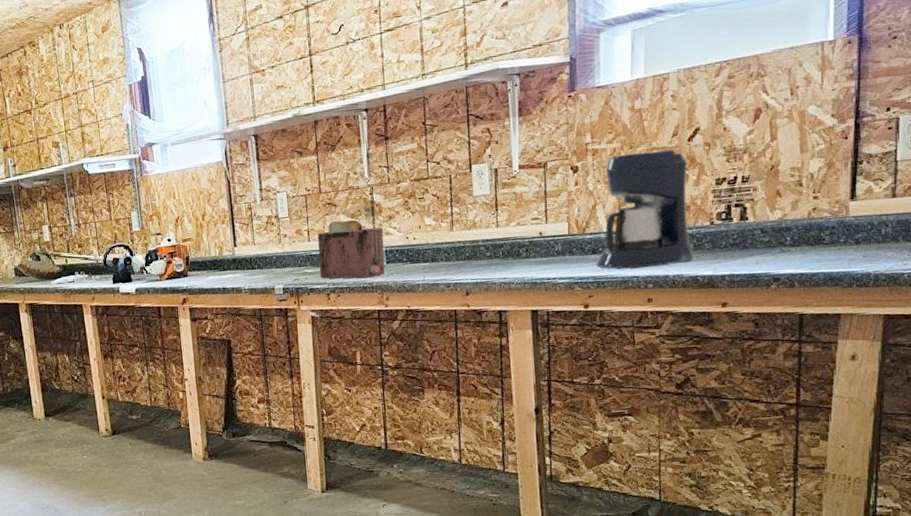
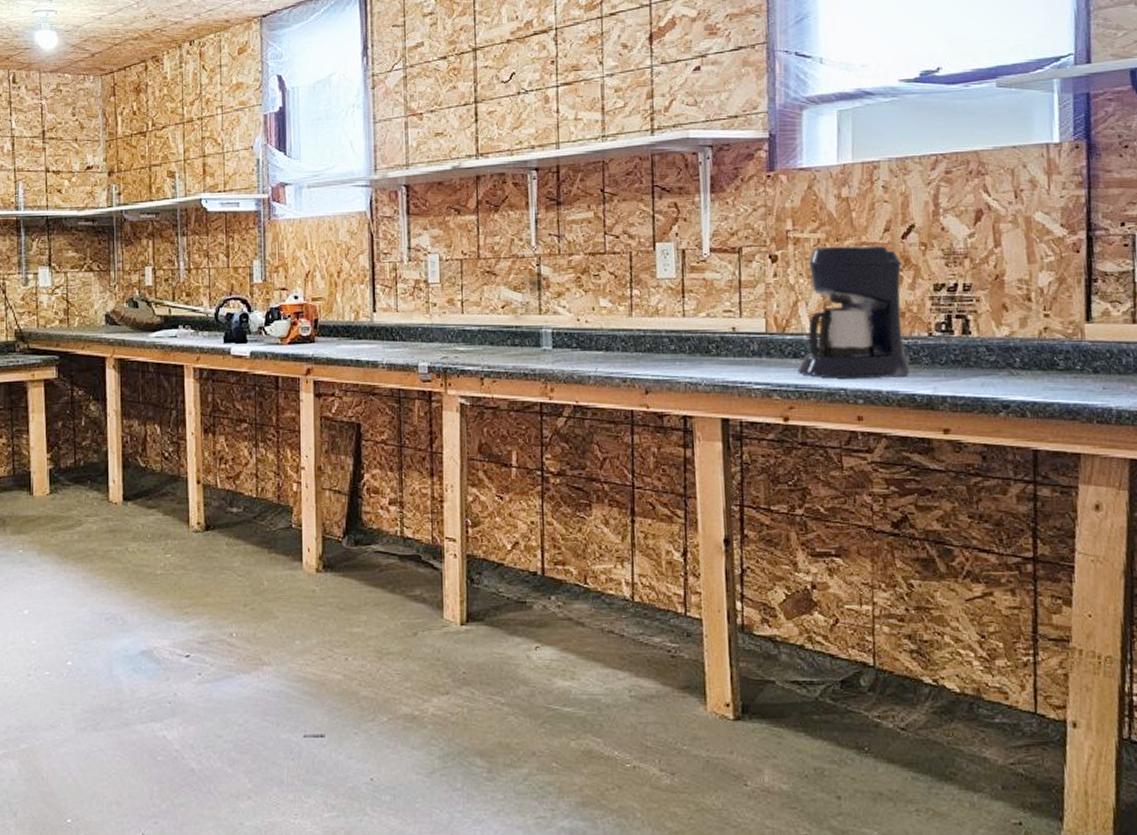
toaster: present [317,219,385,279] -> none [472,292,551,363]

